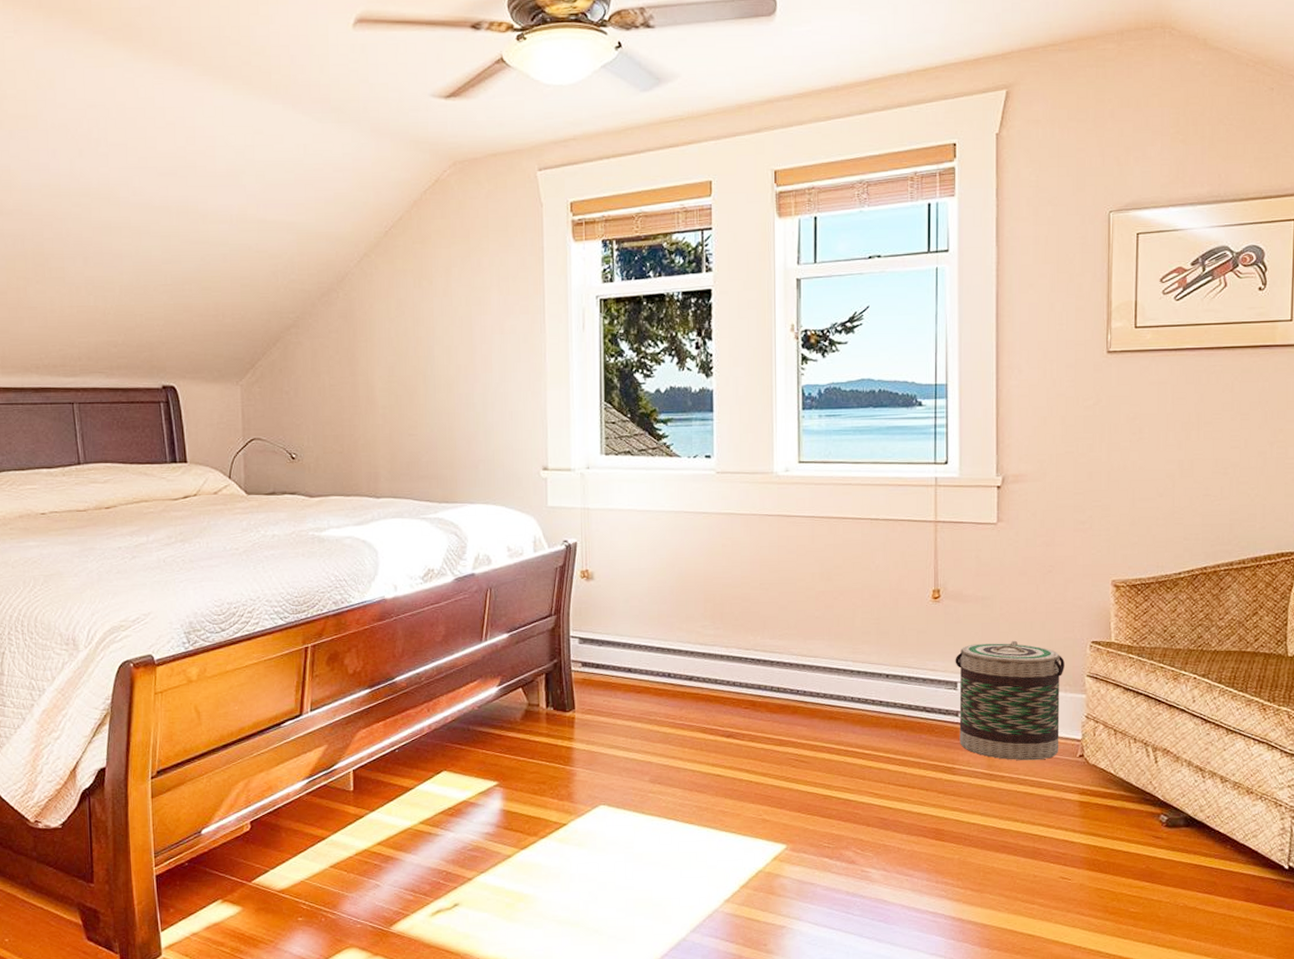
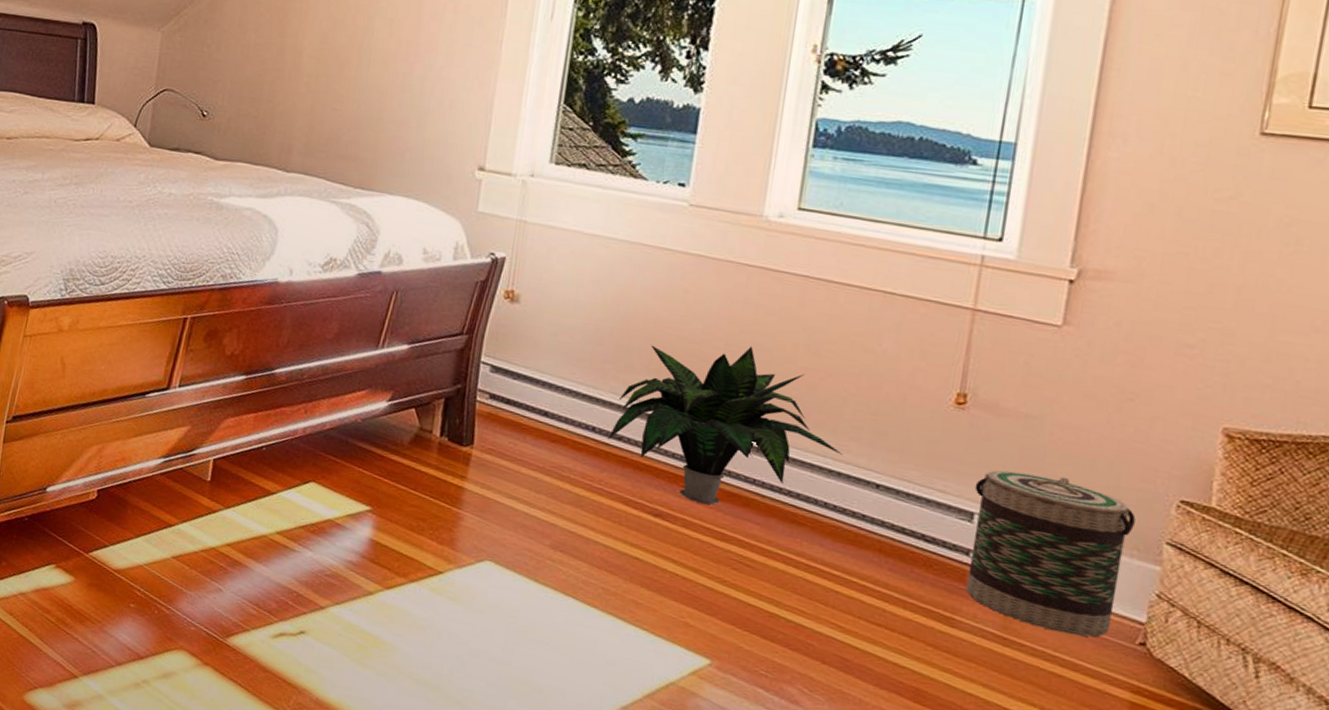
potted plant: none [682,581,859,718] -> present [608,345,843,505]

